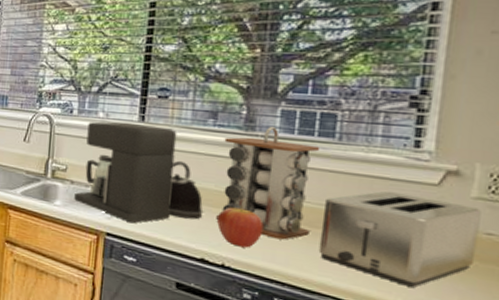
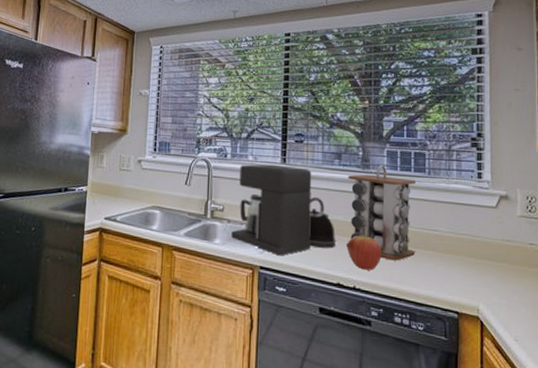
toaster: present [318,191,481,287] -> none [423,214,525,292]

